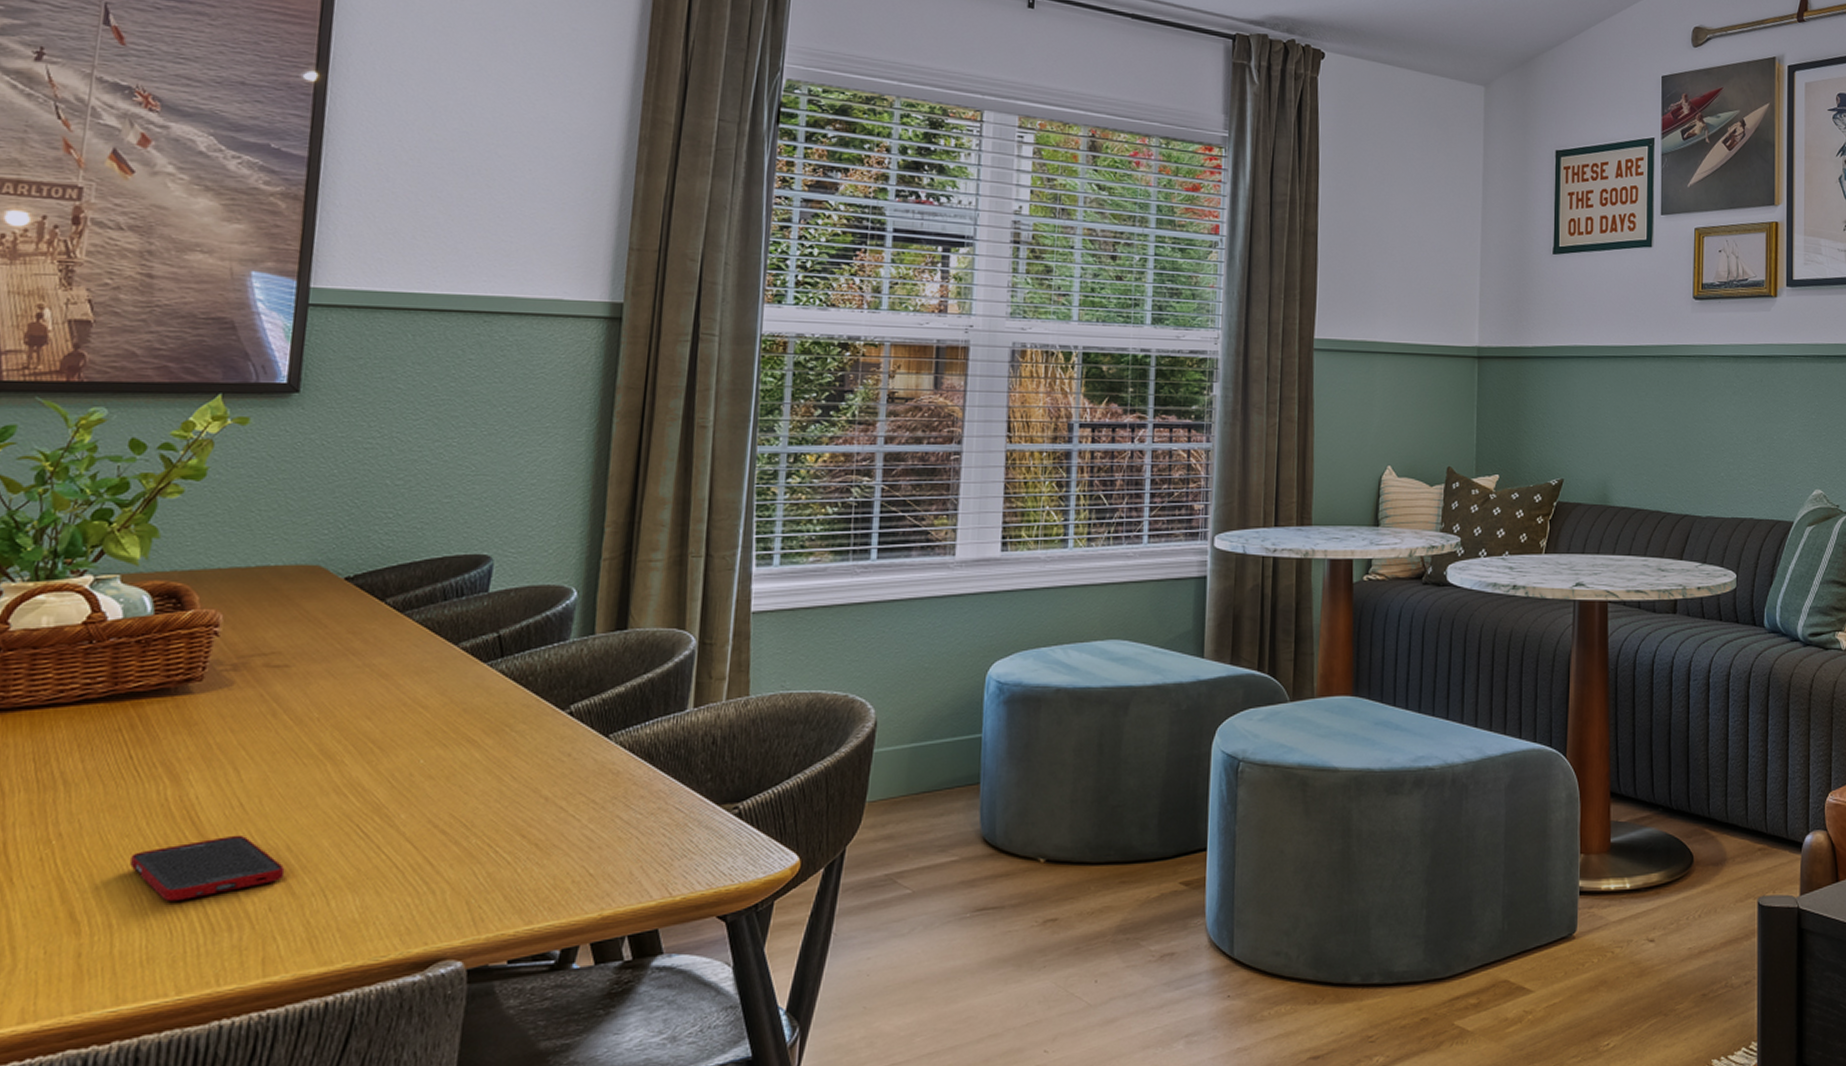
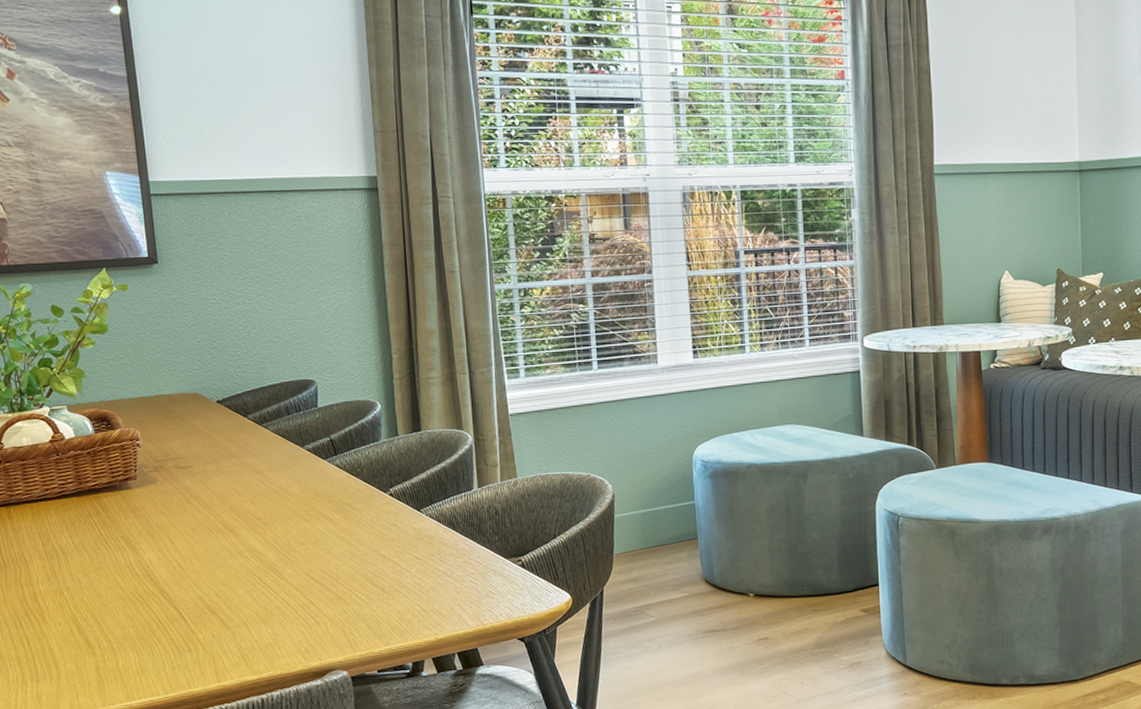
cell phone: present [130,834,285,902] -> none [116,586,218,633]

